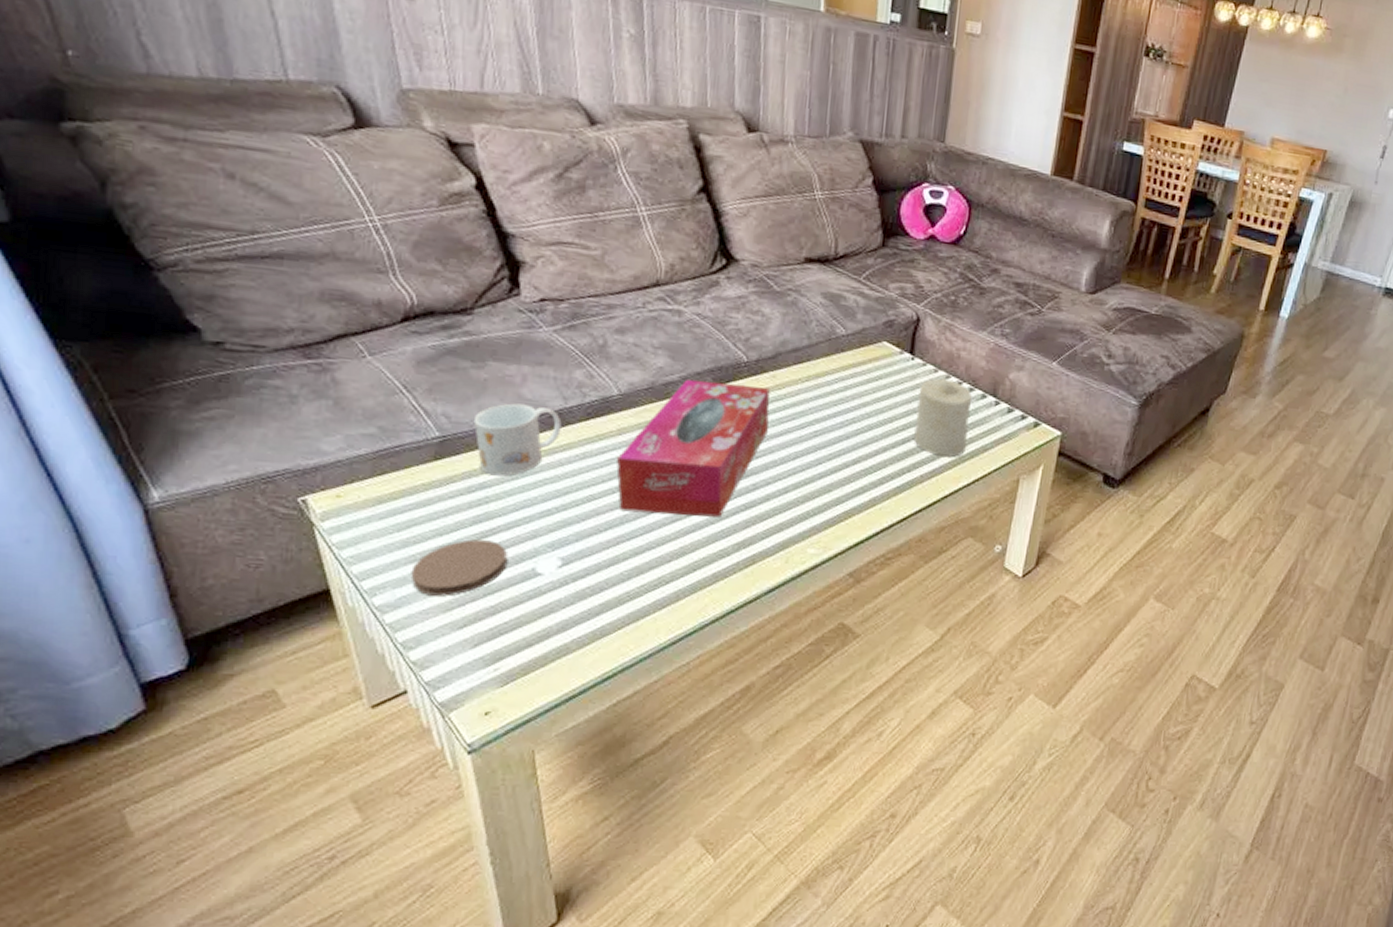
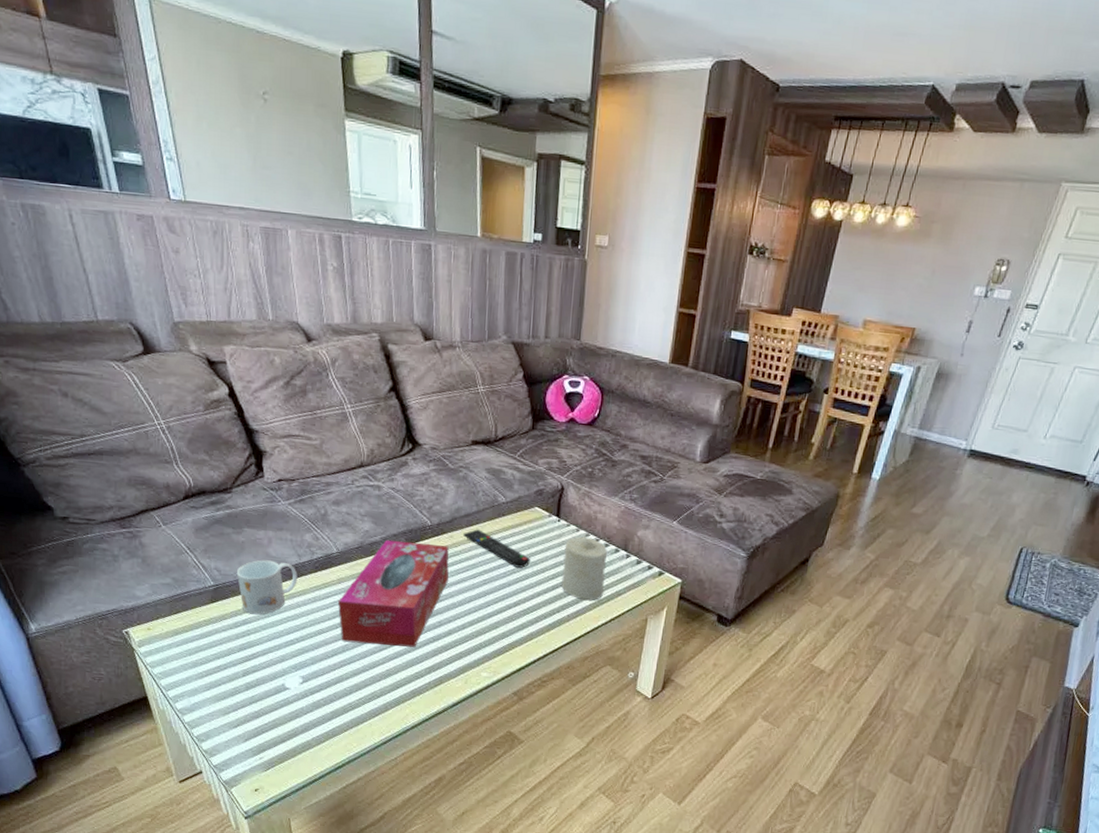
coaster: present [411,539,508,597] -> none [200,662,265,704]
remote control: none [789,367,876,417] -> present [463,529,531,568]

